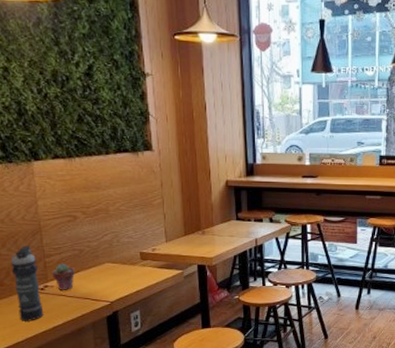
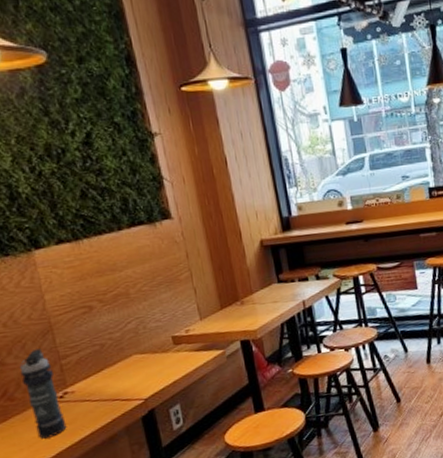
potted succulent: present [52,263,75,290] -> none [71,362,99,395]

